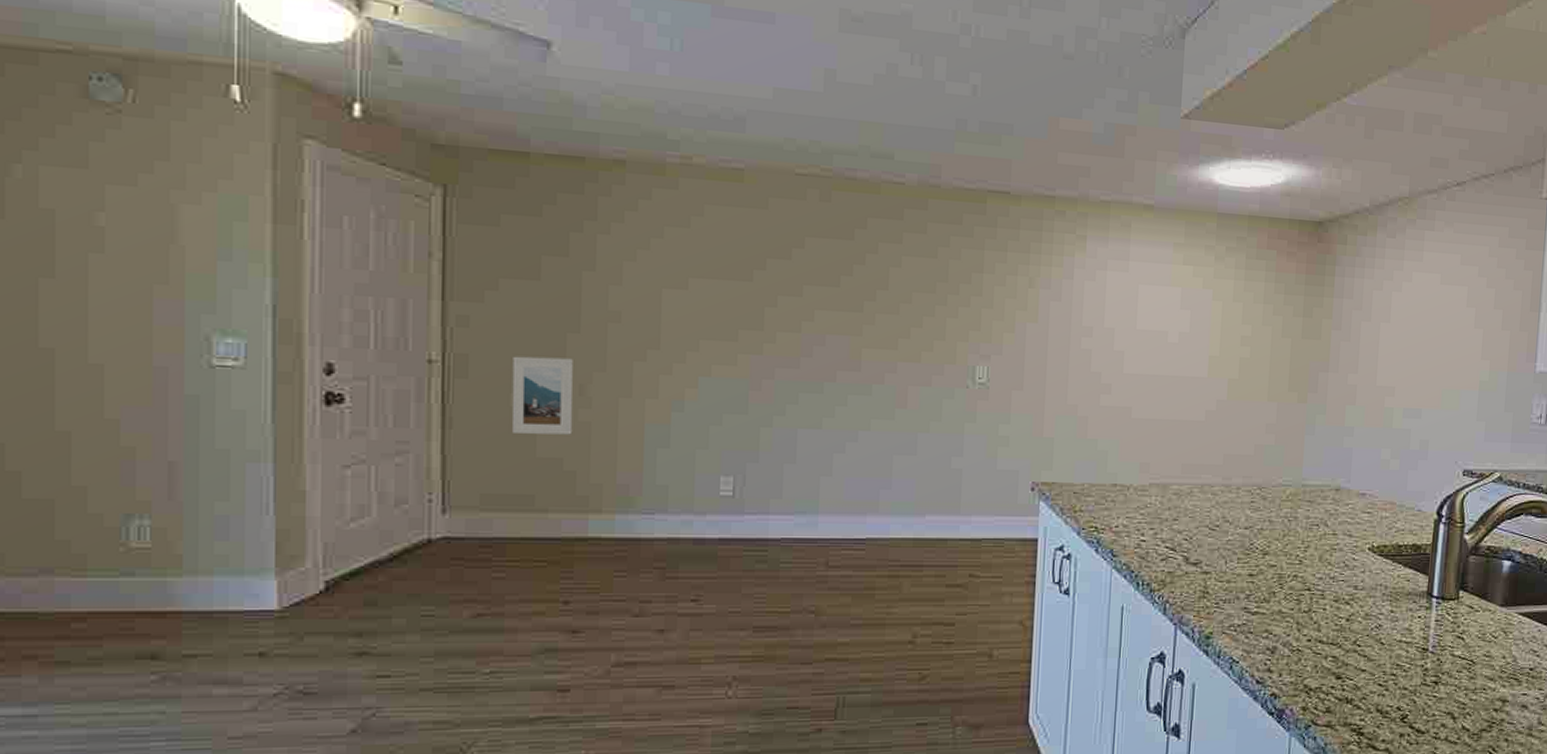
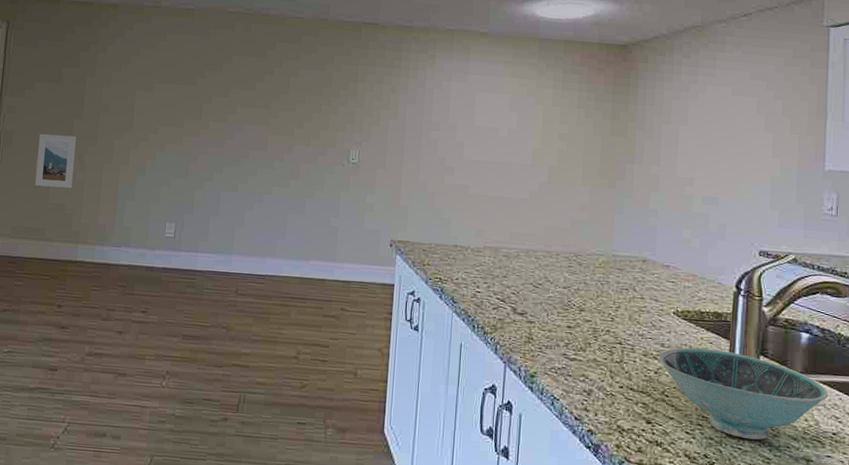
bowl: none [1352,588,1528,685] -> present [659,347,829,440]

